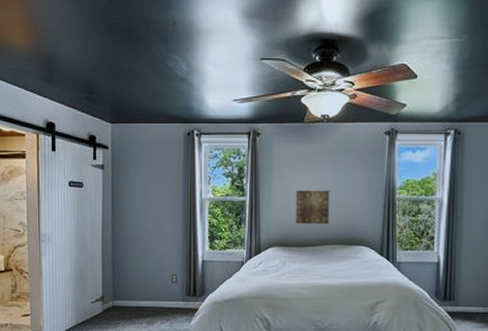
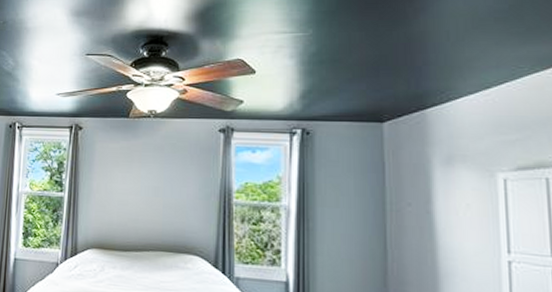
wall art: present [295,190,330,225] -> none [116,188,156,228]

